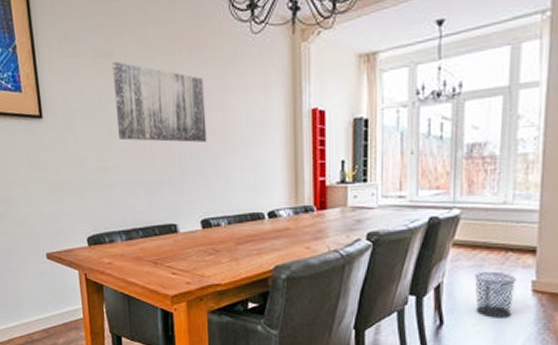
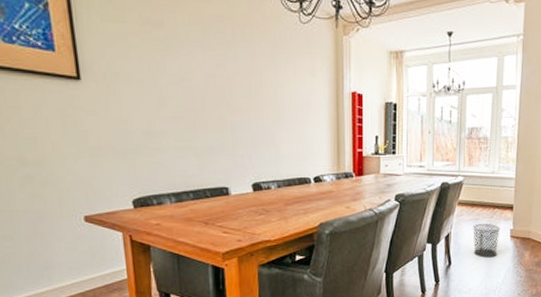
wall art: present [112,62,207,143] -> none [162,33,258,114]

